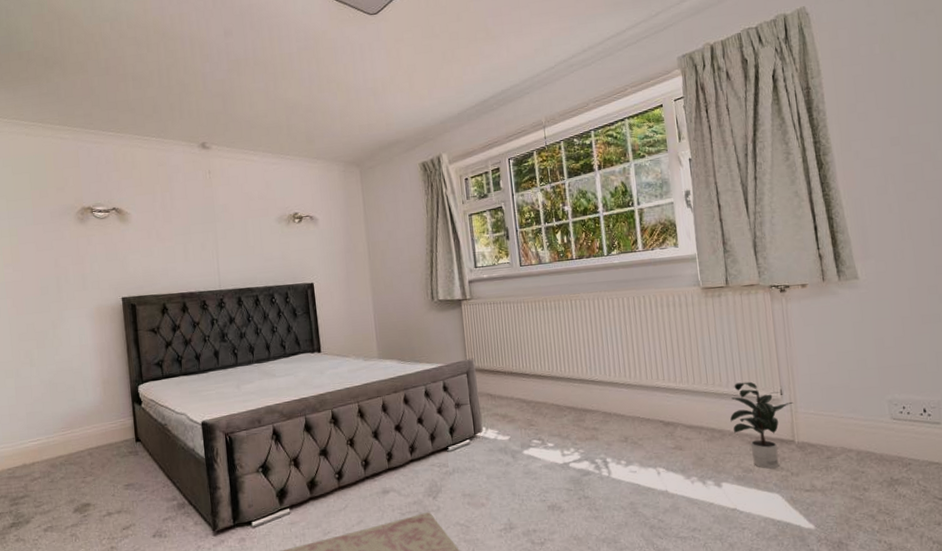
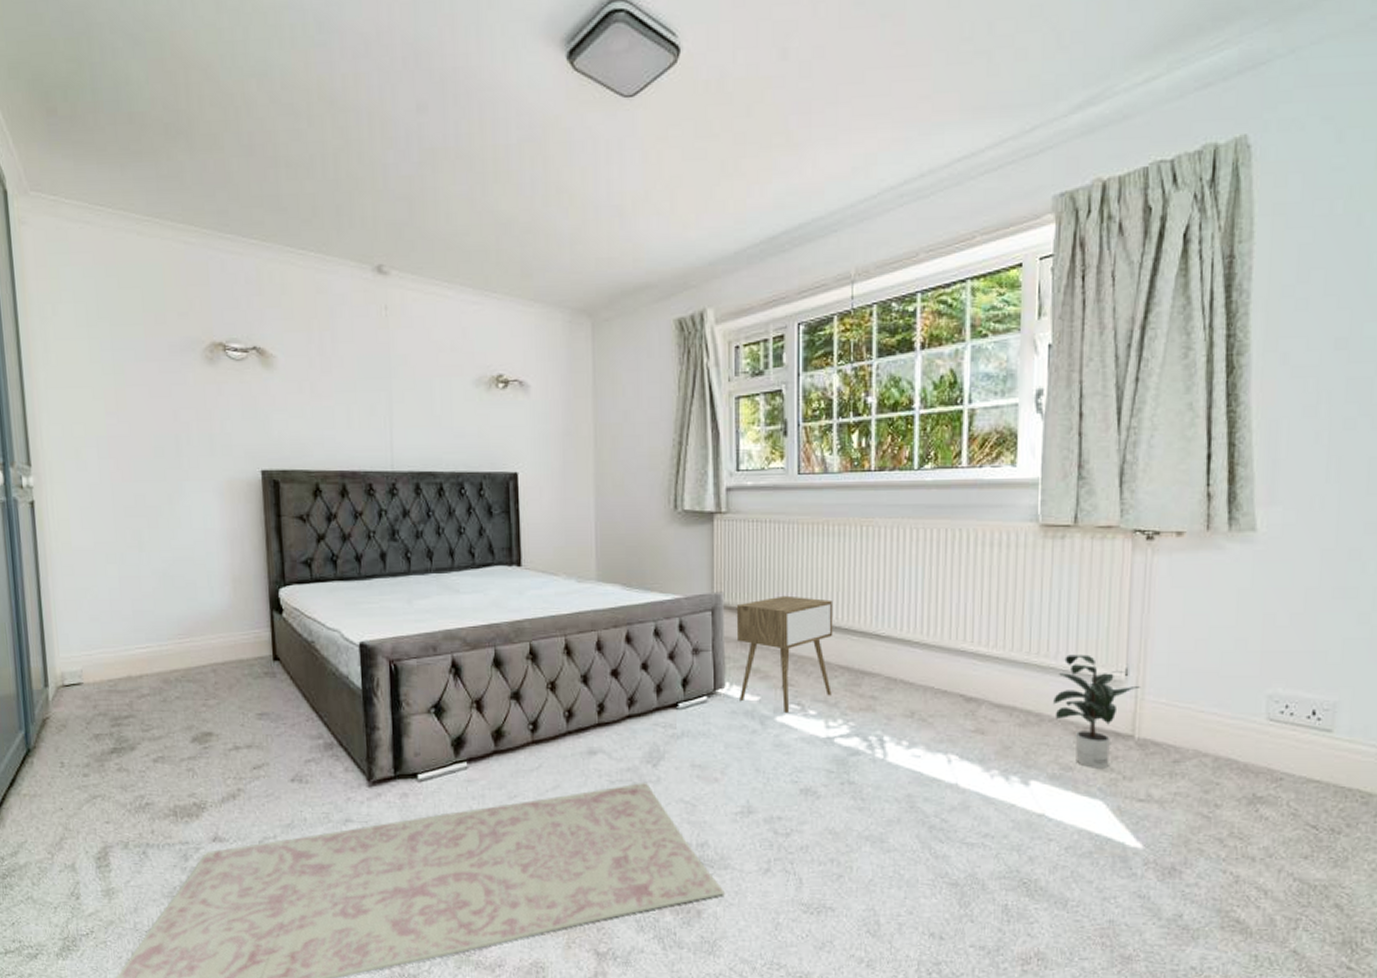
nightstand: none [484,357,564,448] -> present [736,595,834,714]

